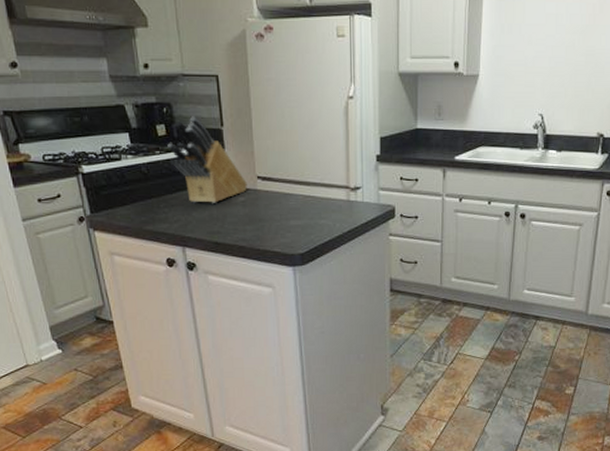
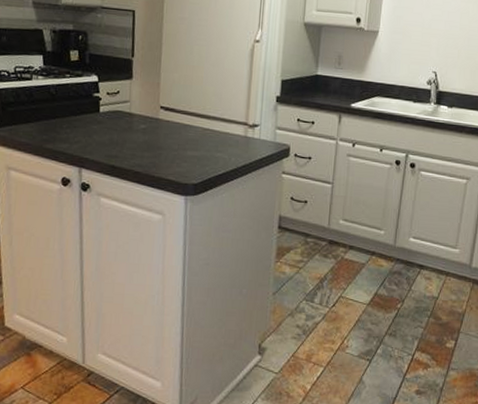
knife block: present [167,116,248,203] -> none [78,45,151,128]

